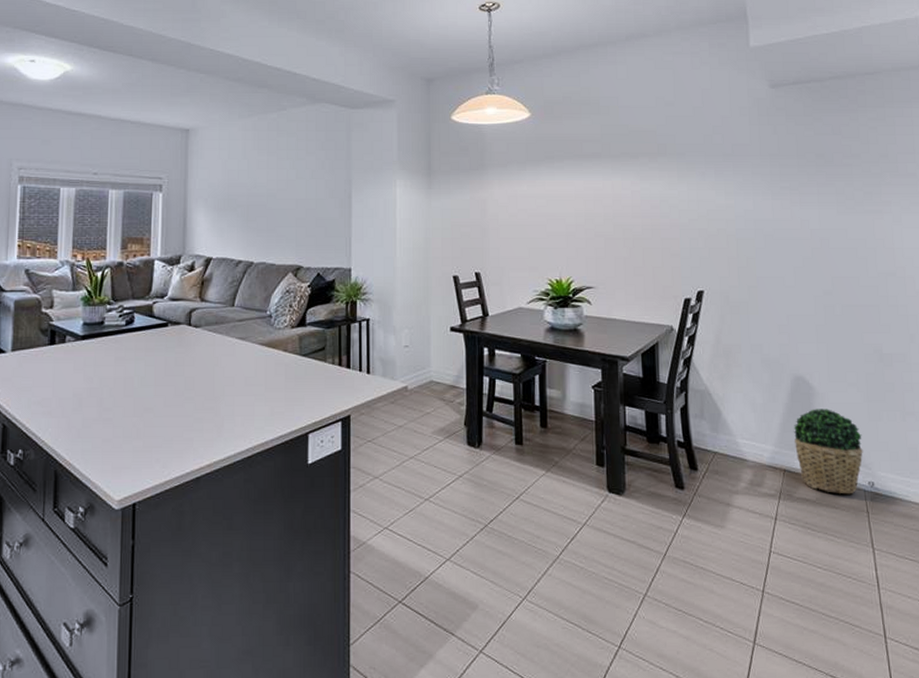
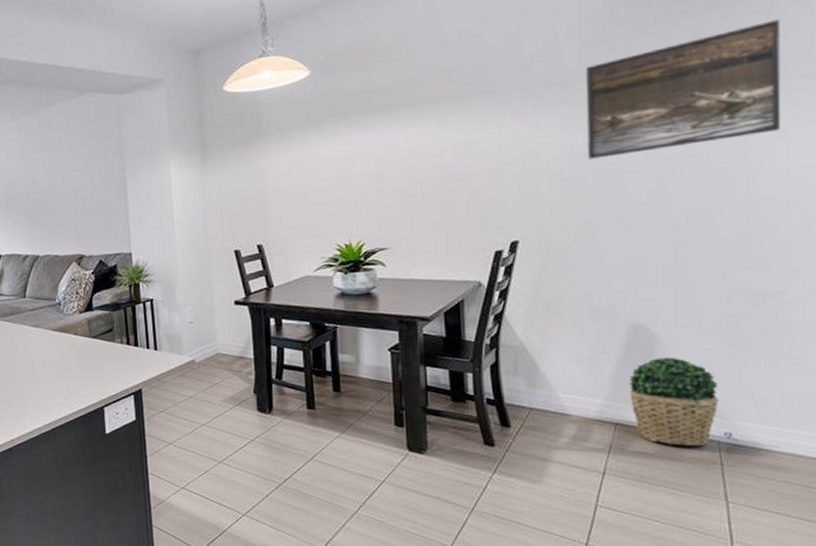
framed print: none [754,126,896,224] -> present [585,19,781,160]

